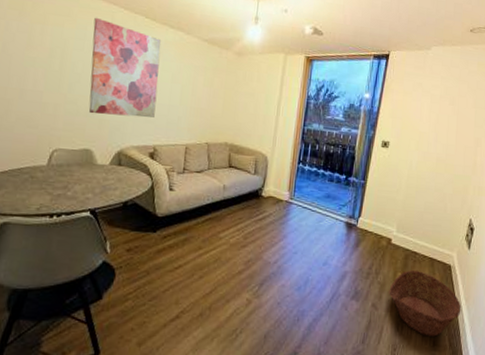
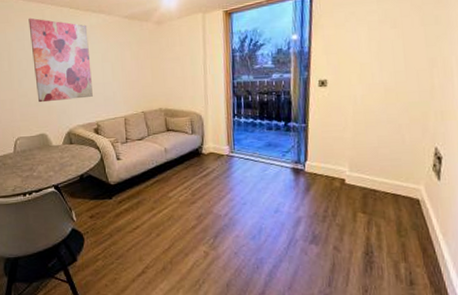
basket: present [389,270,462,337] -> none [350,209,439,276]

